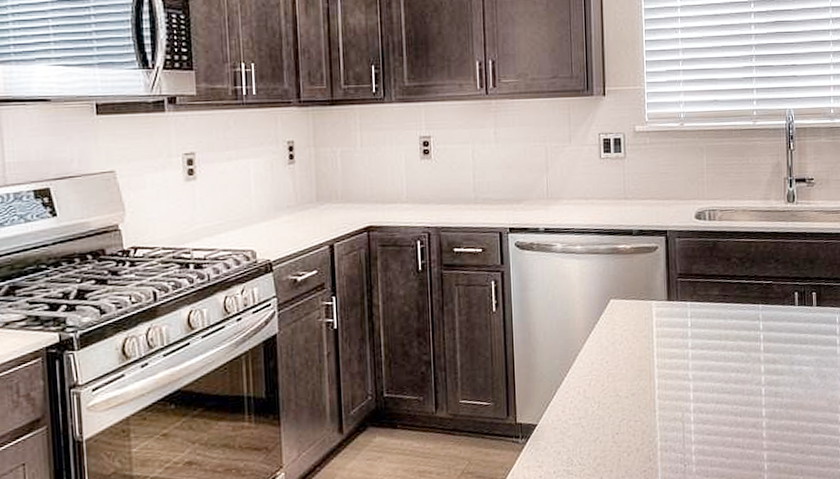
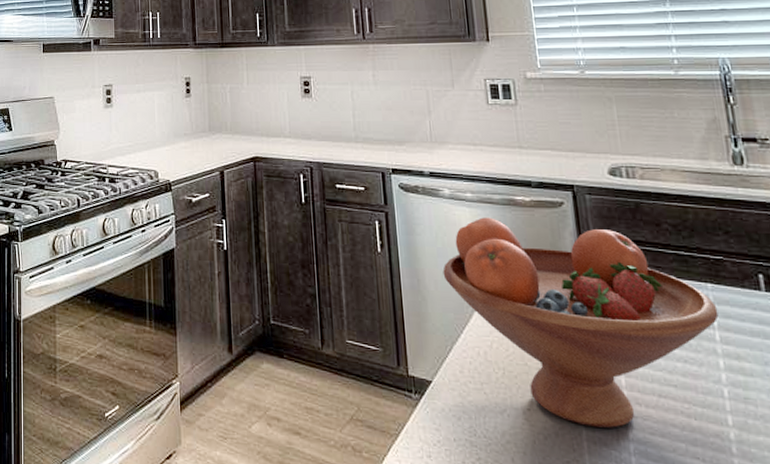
fruit bowl: none [552,267,764,438] -> present [443,217,719,428]

